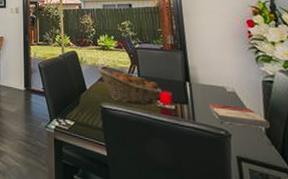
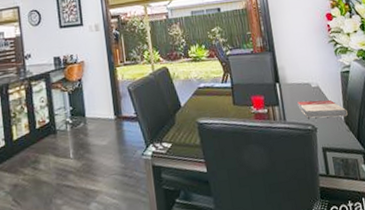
fruit basket: present [97,66,162,105] -> none [190,78,255,115]

